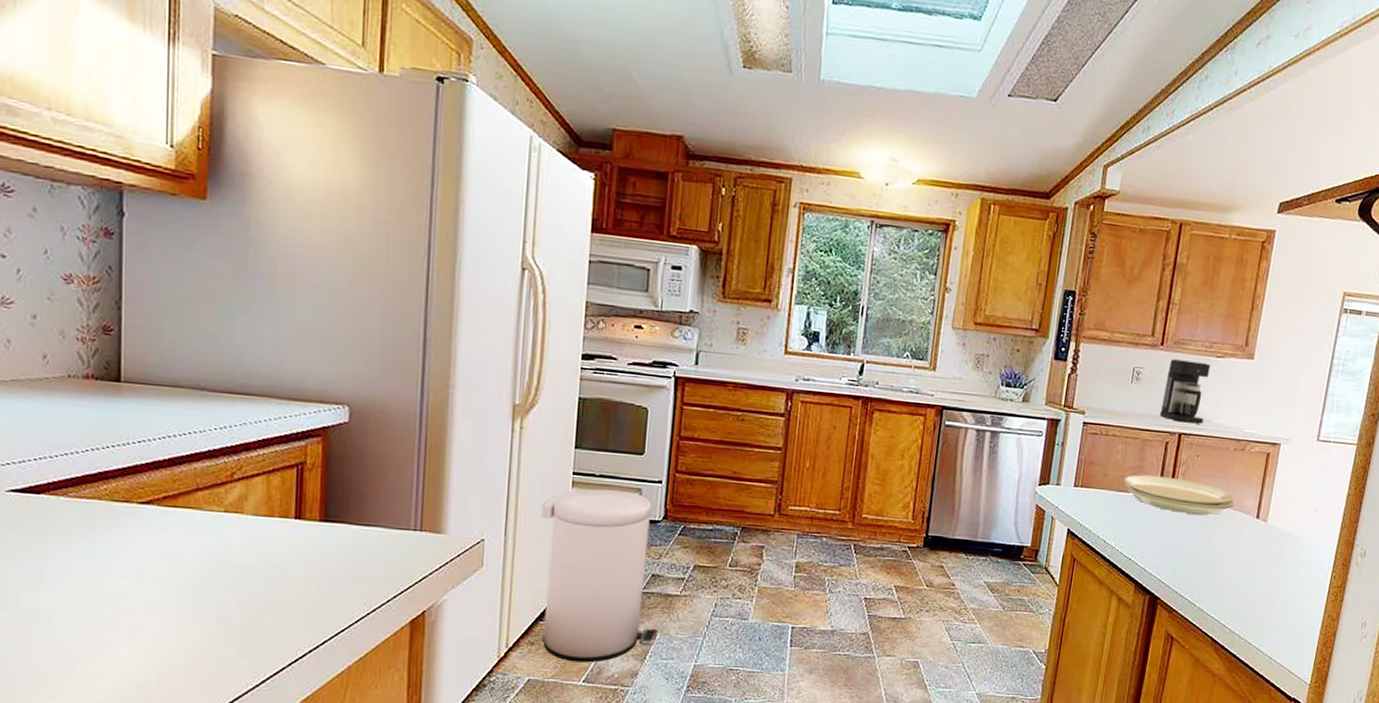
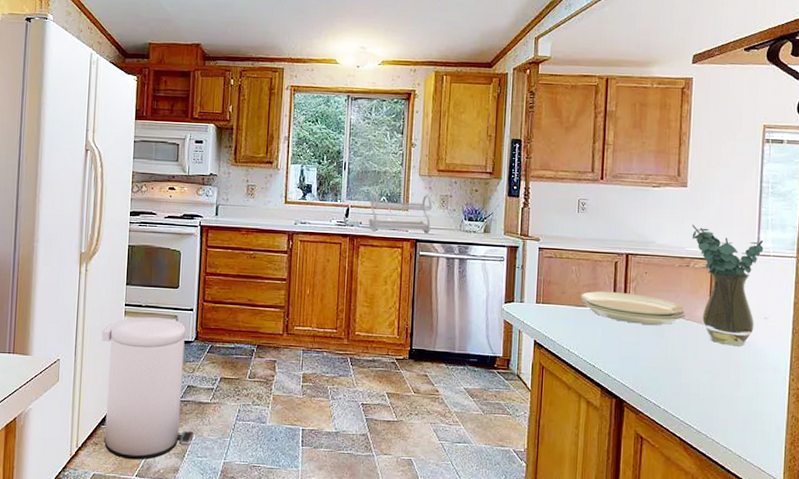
dish rack: none [886,346,965,400] -> present [368,192,433,233]
coffee maker: present [1159,359,1211,424] -> none [606,191,648,245]
vase: none [1251,403,1326,541] -> present [692,225,764,346]

